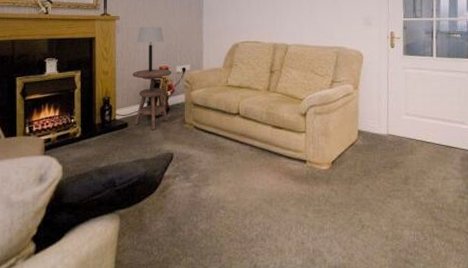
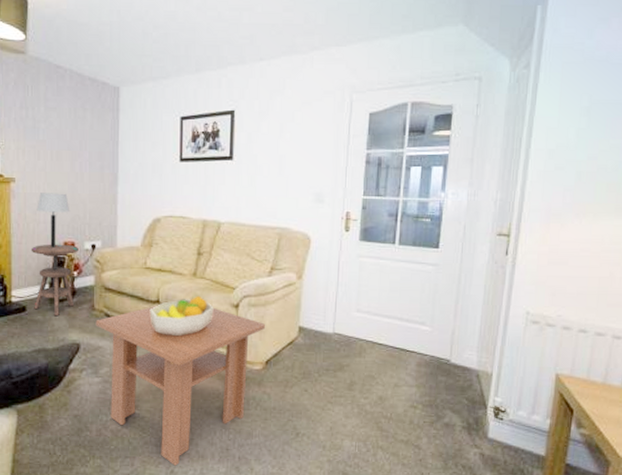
coffee table: none [186,111,329,260] -> present [95,299,265,466]
fruit bowl: none [231,107,285,143] -> present [149,295,214,336]

